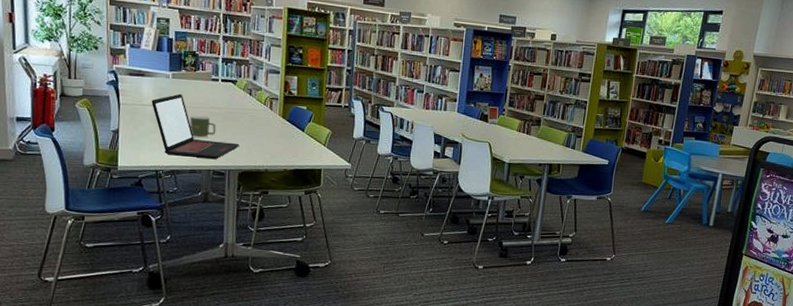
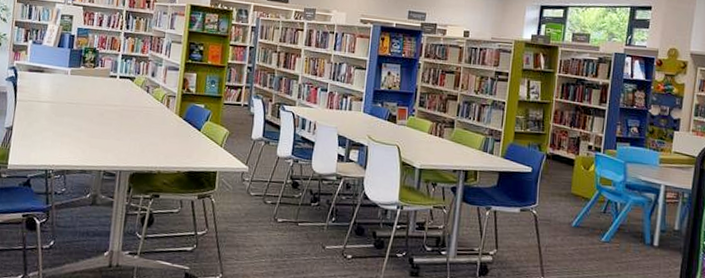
laptop: present [151,93,239,159] -> none [47,90,133,159]
mug: present [190,116,216,138] -> none [84,113,111,137]

